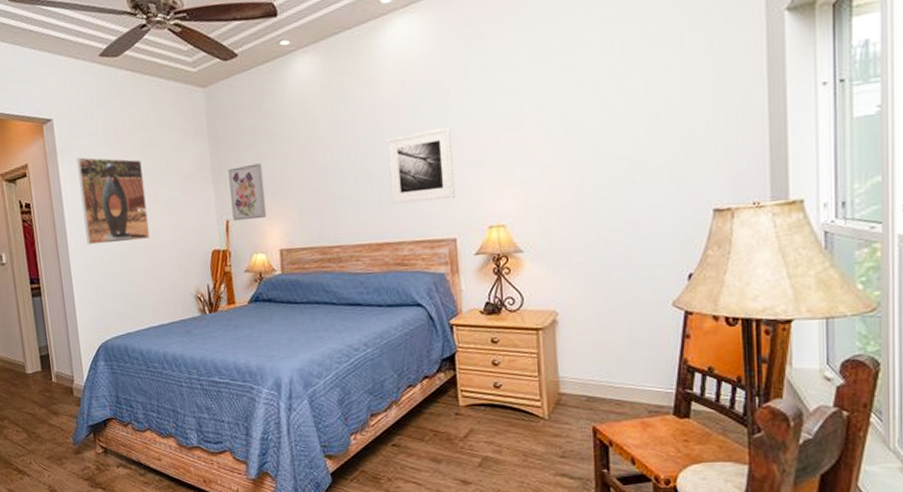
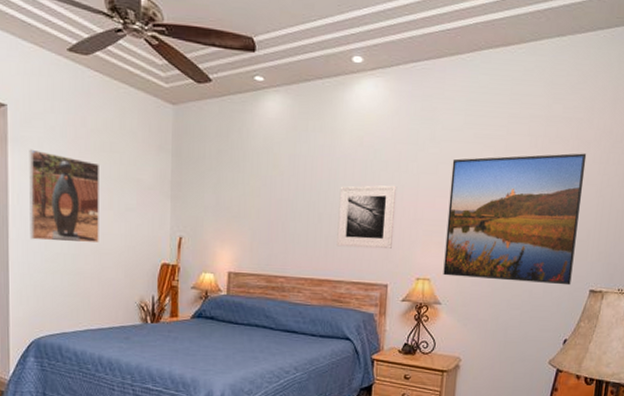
wall art: present [228,163,267,222] -> none [187,187,222,241]
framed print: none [512,46,686,219] -> present [443,153,587,286]

